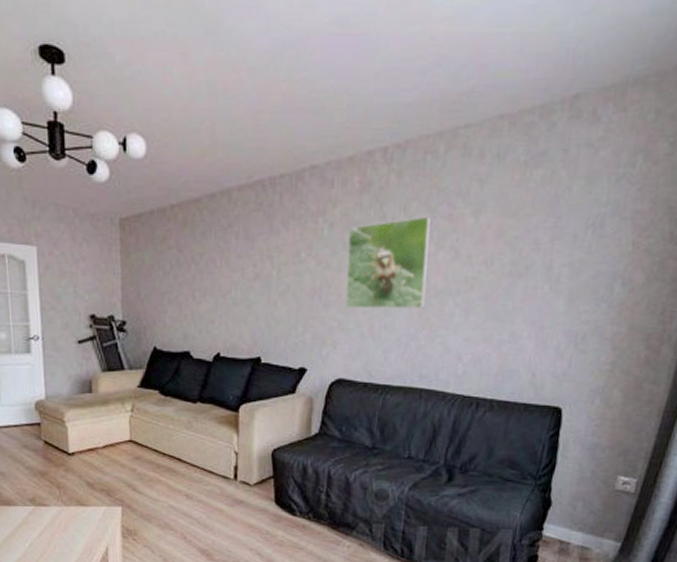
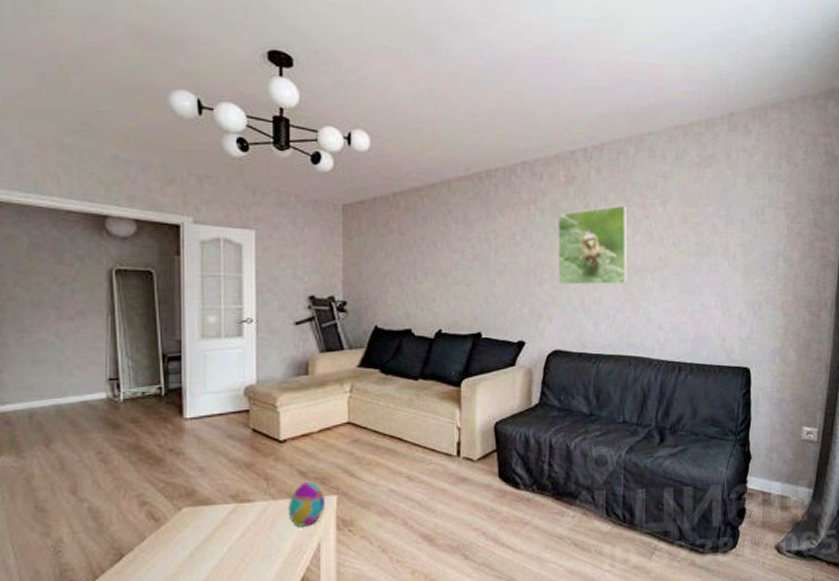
decorative egg: none [78,492,111,532] -> present [288,481,325,527]

